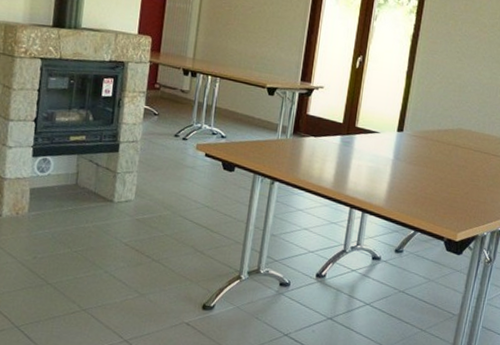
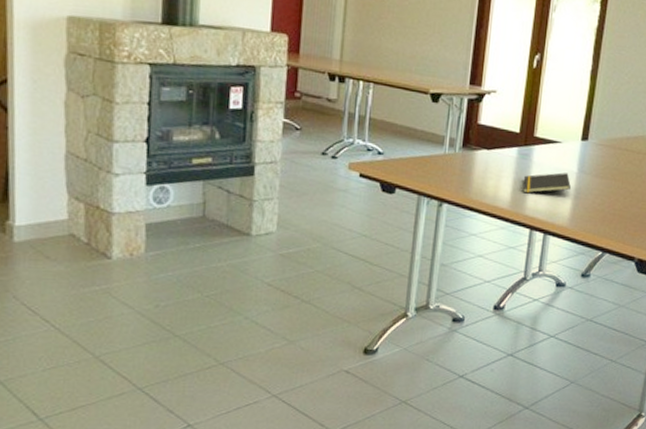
notepad: none [345,159,387,176] -> present [523,172,571,194]

